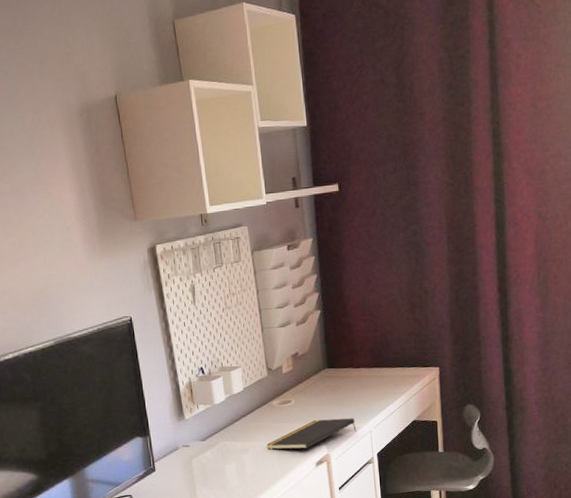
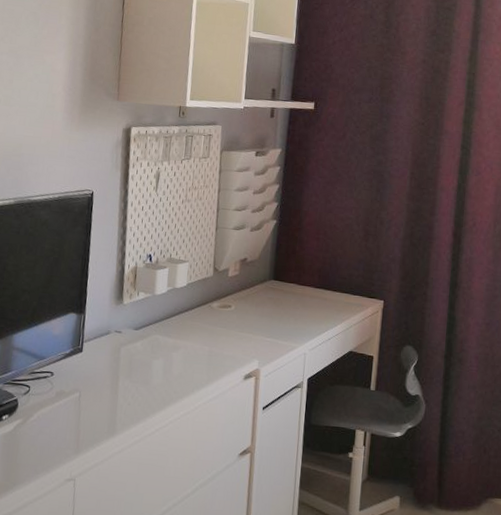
notepad: present [266,418,357,450] -> none [198,330,291,359]

